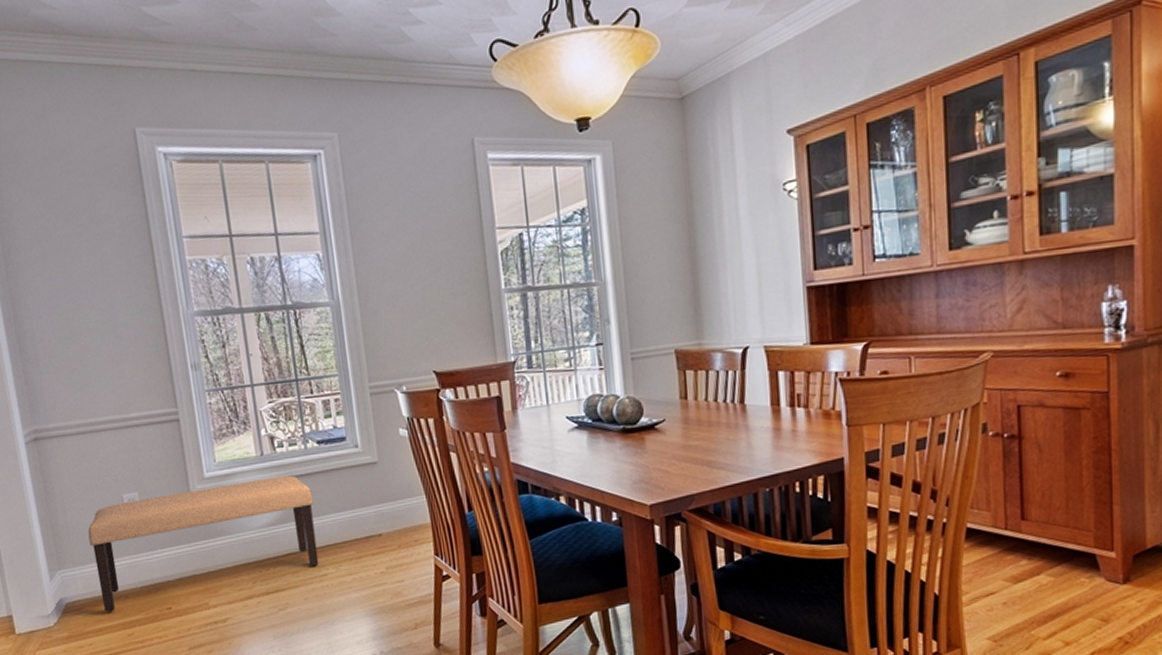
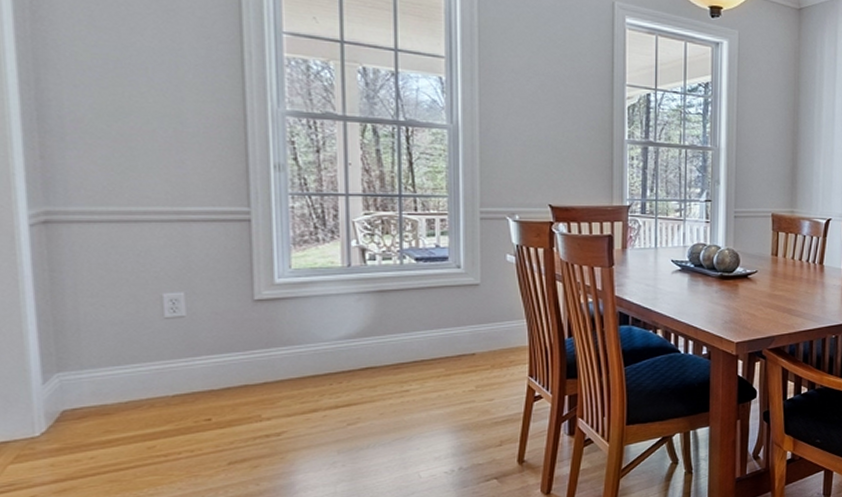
bench: present [87,475,319,612] -> none [107,289,403,422]

